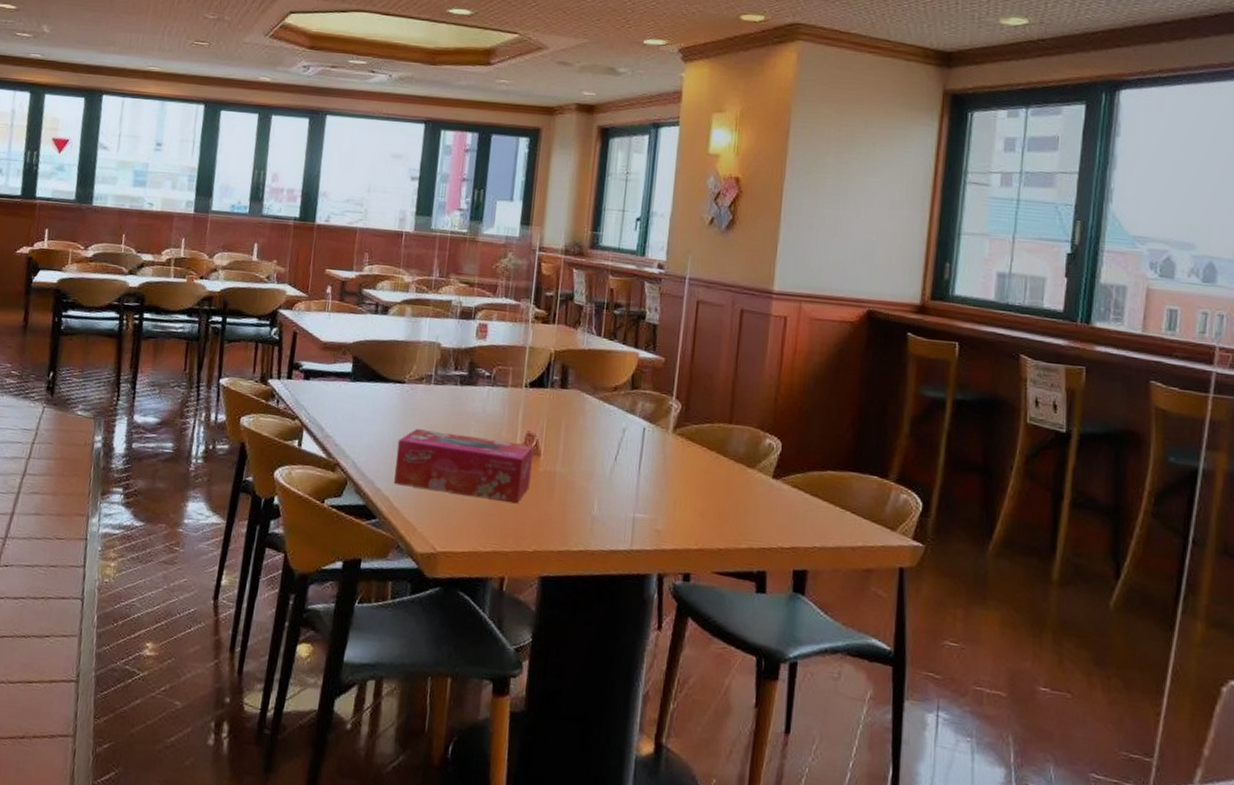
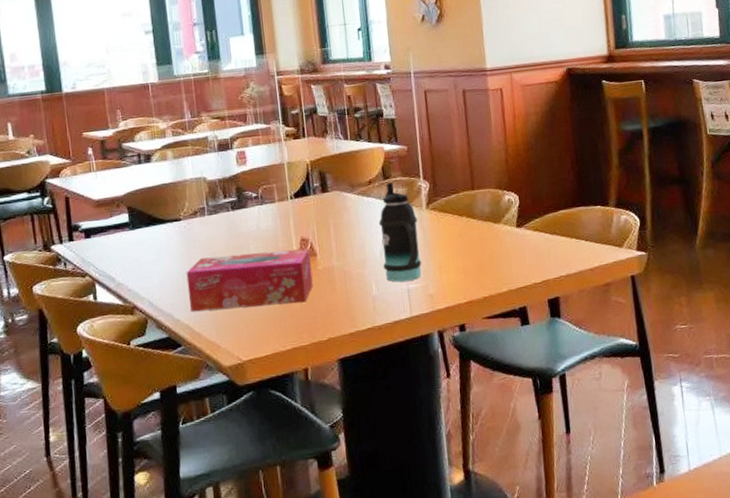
bottle: none [611,394,660,509] -> present [378,183,422,282]

